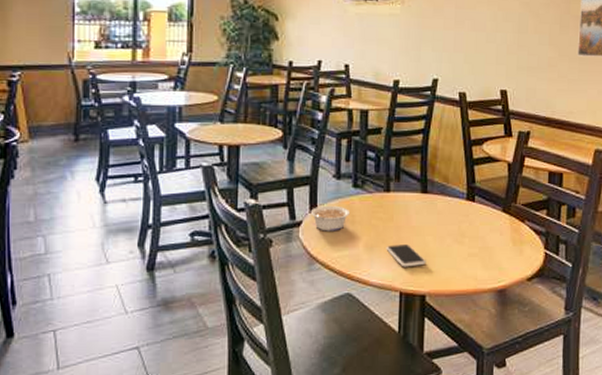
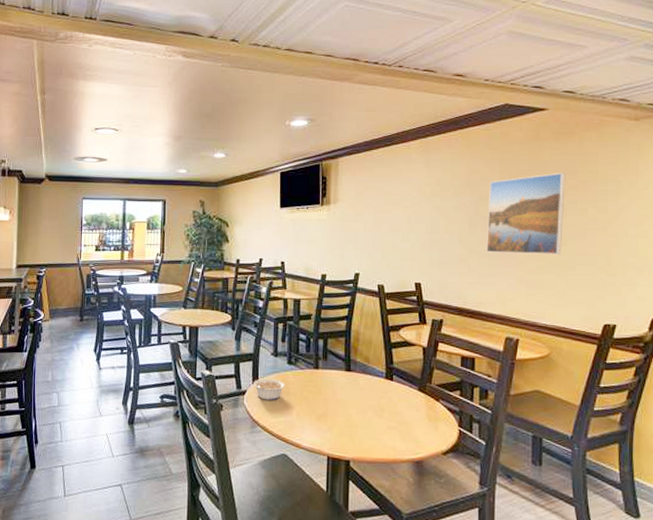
smartphone: present [386,245,426,267] -> none [315,415,350,435]

